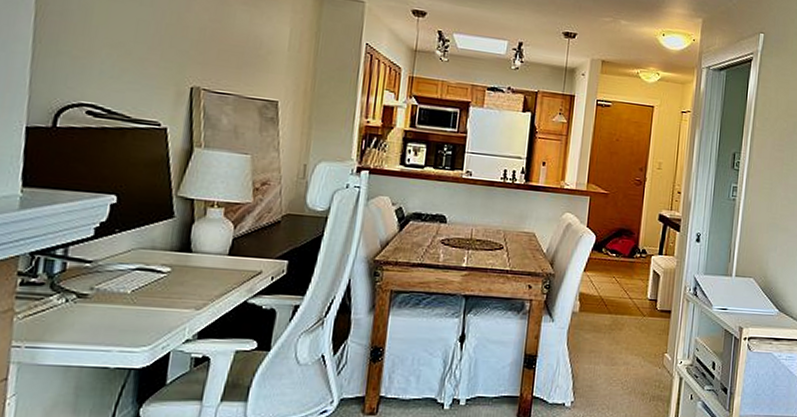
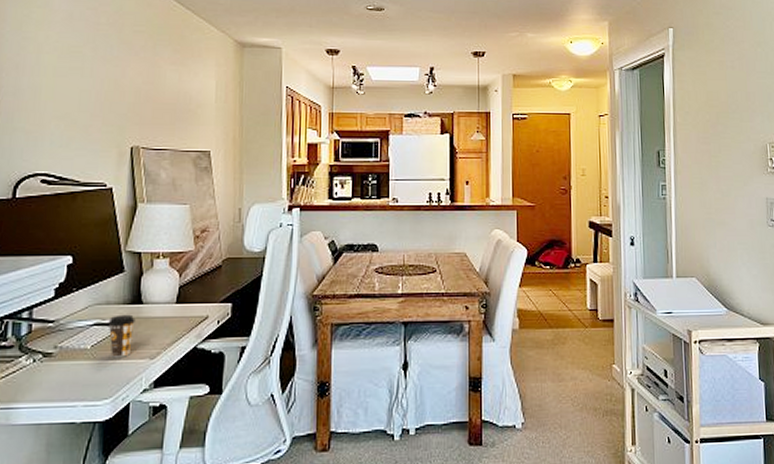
coffee cup: none [151,261,183,305] -> present [108,314,135,357]

